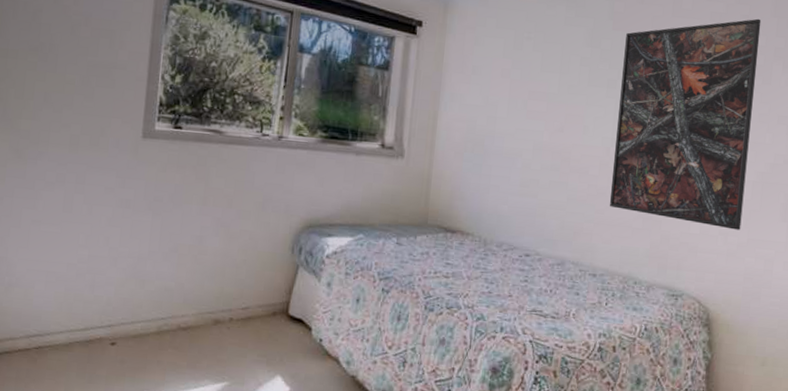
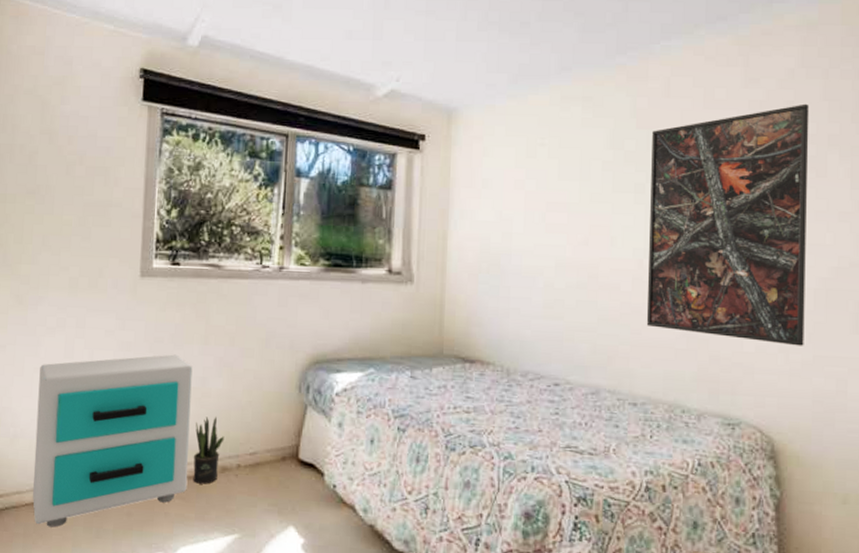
nightstand: none [26,213,191,373] -> present [33,354,193,528]
potted plant: none [186,272,219,335] -> present [193,416,225,484]

